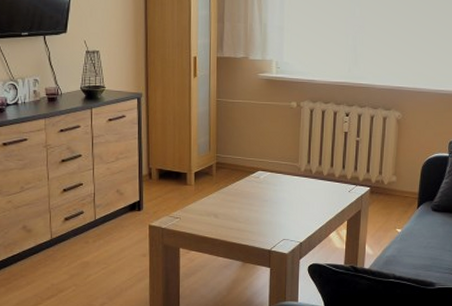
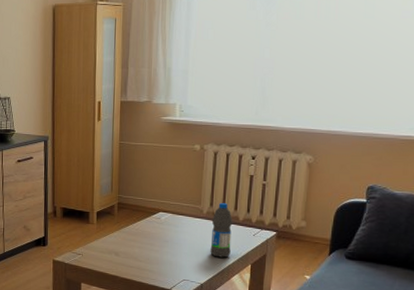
water bottle: none [308,159,330,215] -> present [210,202,233,258]

